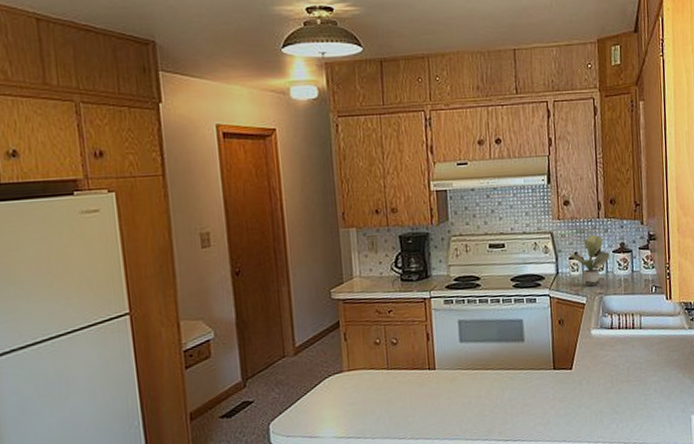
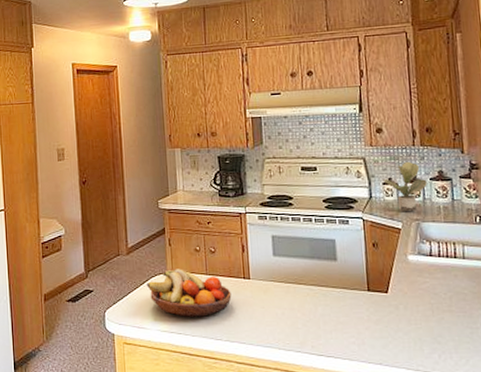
fruit bowl: none [318,365,416,419] -> present [146,269,232,317]

